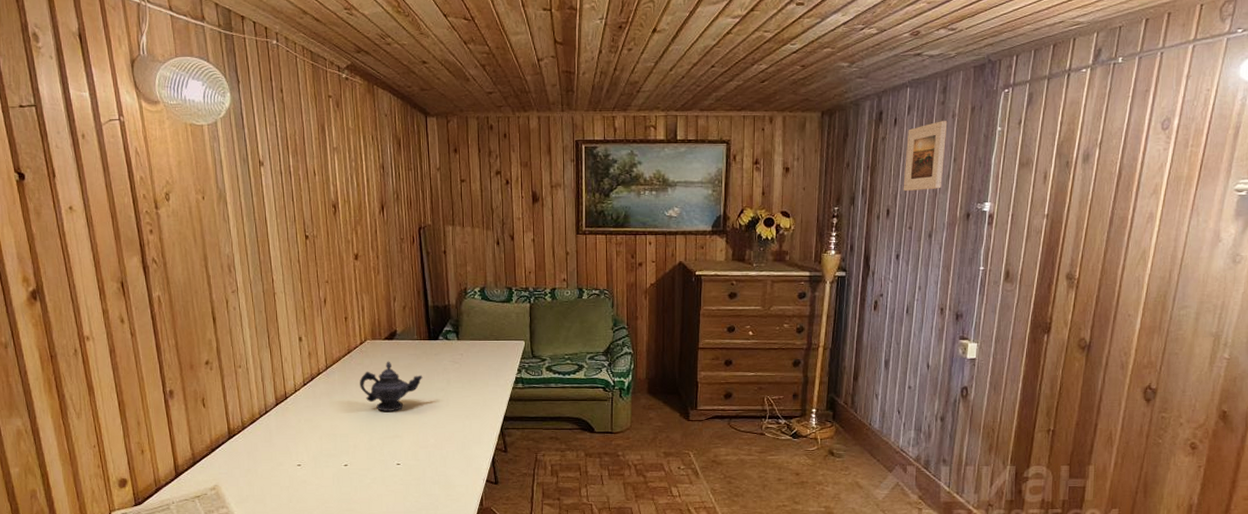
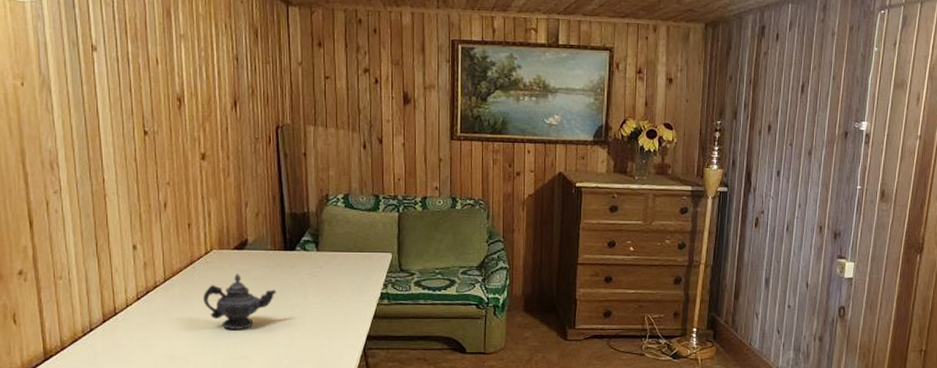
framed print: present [903,121,948,192] -> none [784,38,827,108]

